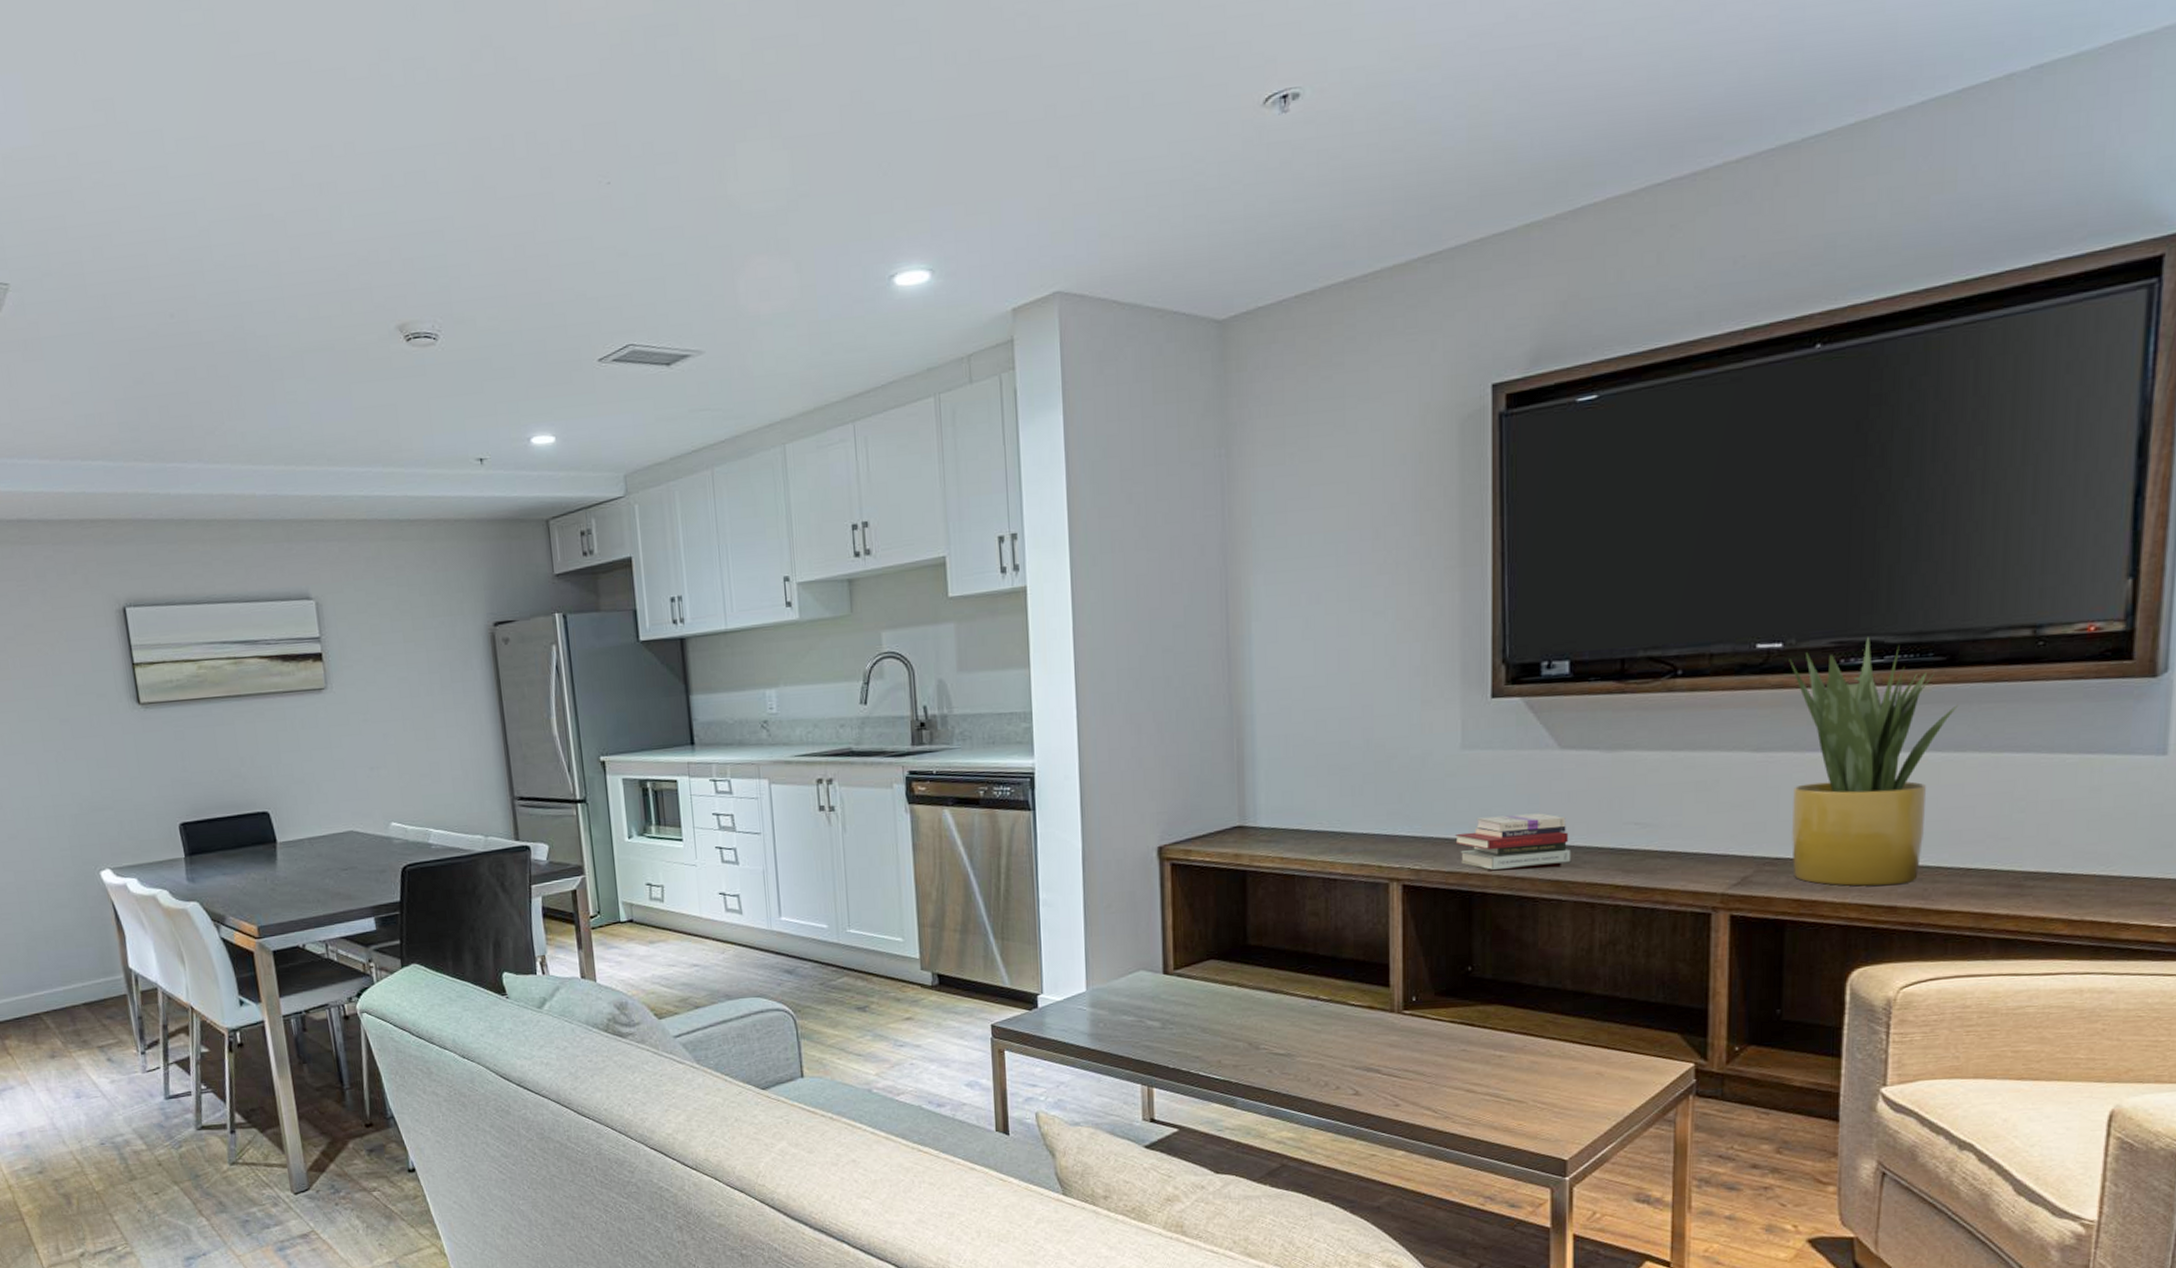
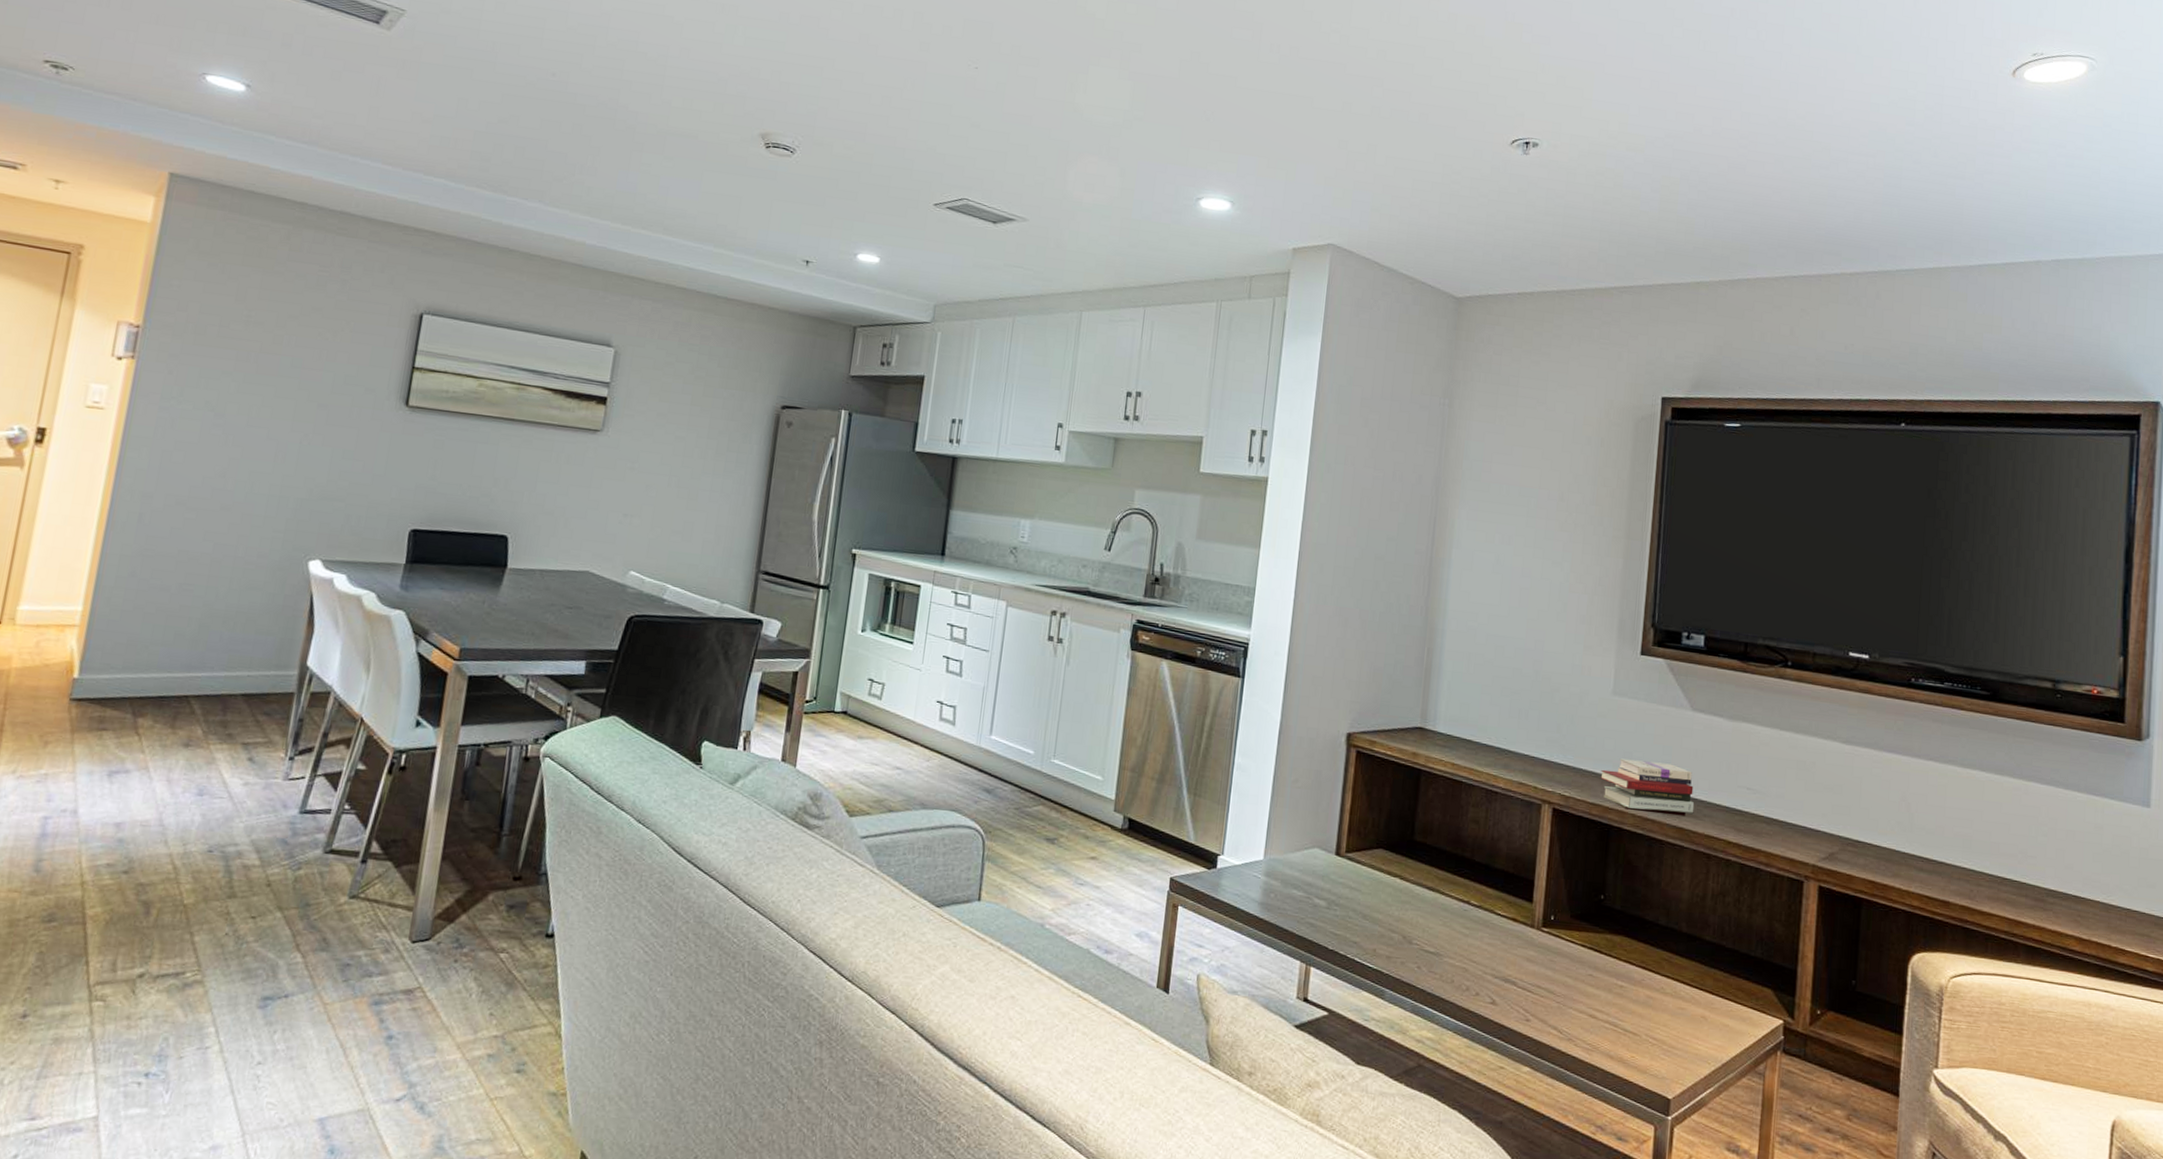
planter: present [1789,637,1958,887] -> none [1869,664,1998,883]

